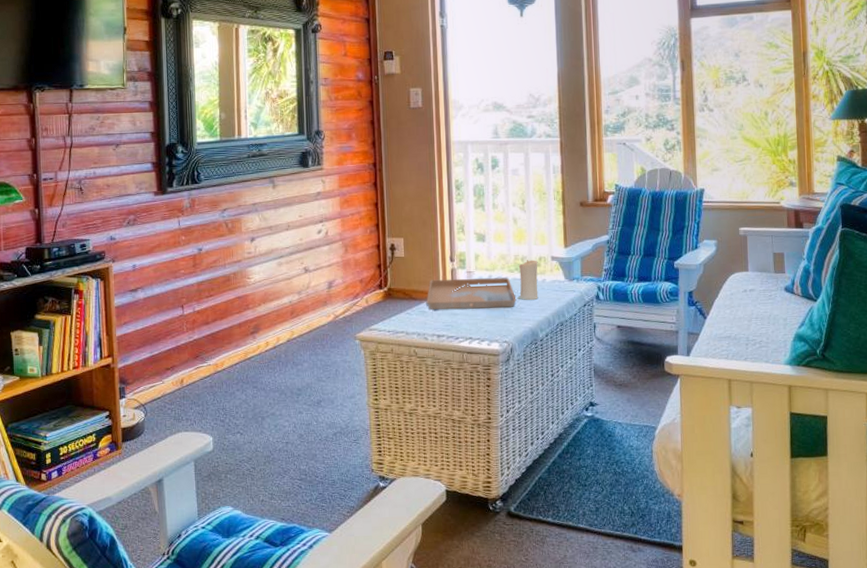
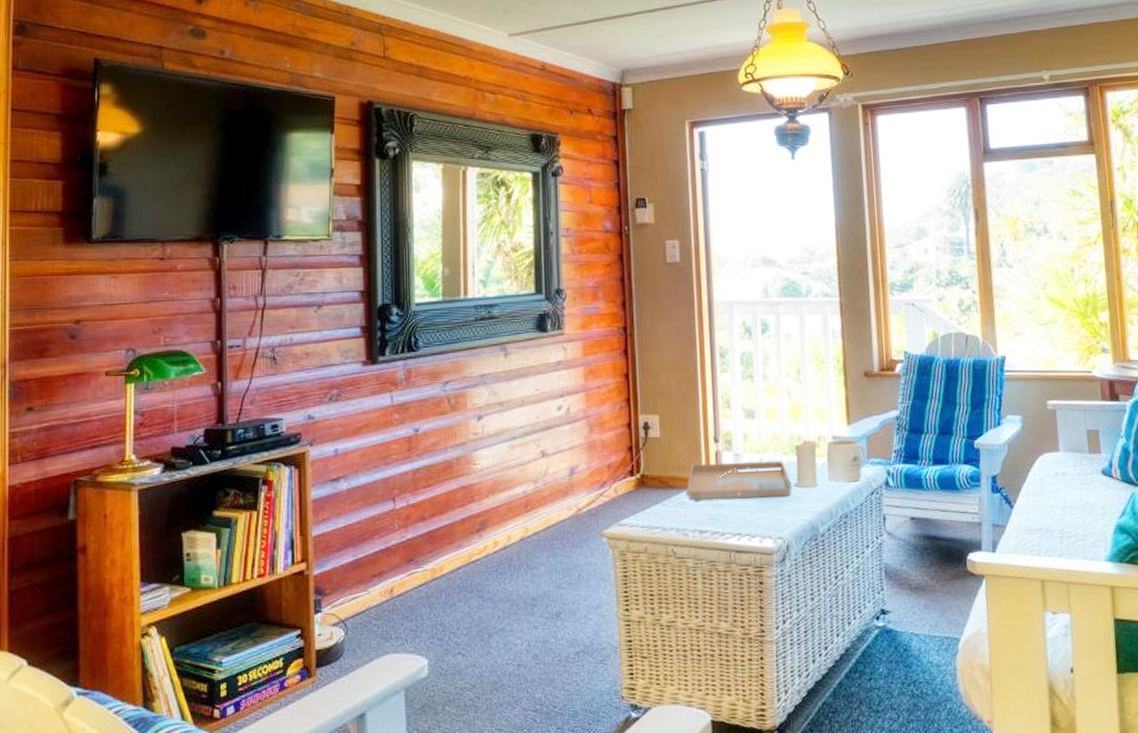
mug: none [546,259,581,296] -> present [826,439,867,483]

